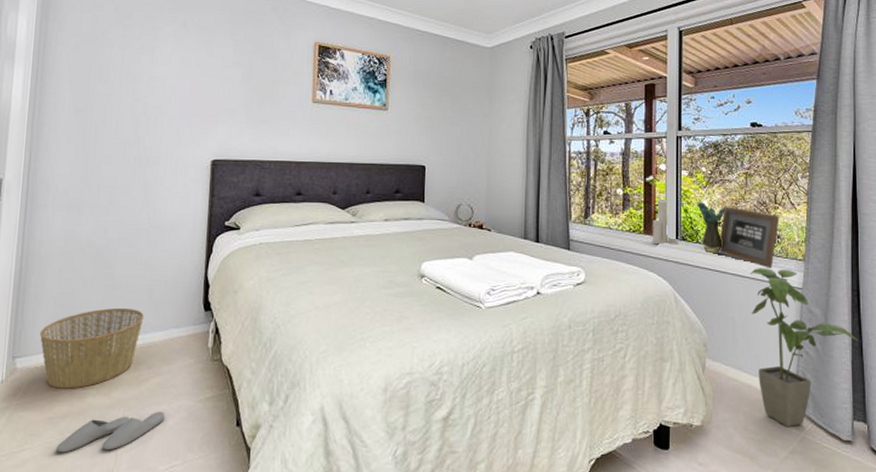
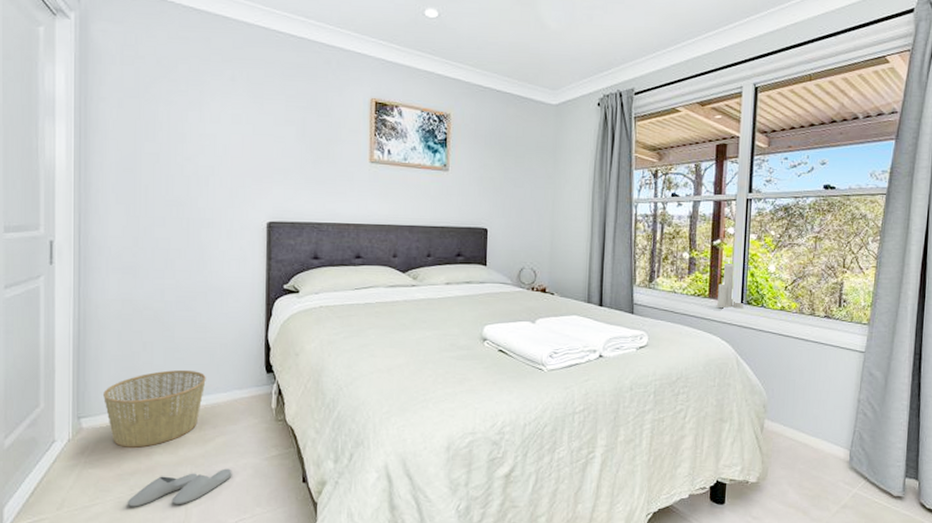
vase: present [697,200,725,254] -> none [764,264,792,318]
picture frame: present [719,207,780,268] -> none [784,271,847,332]
house plant: present [751,268,857,428] -> none [812,332,916,484]

